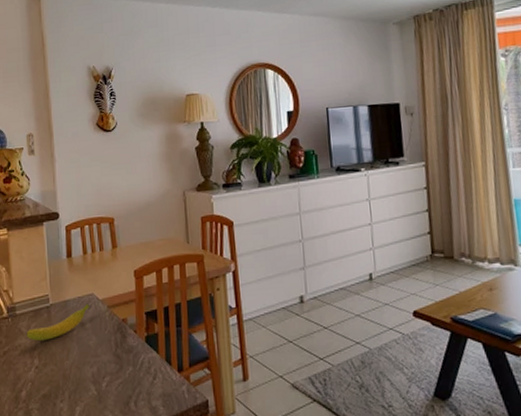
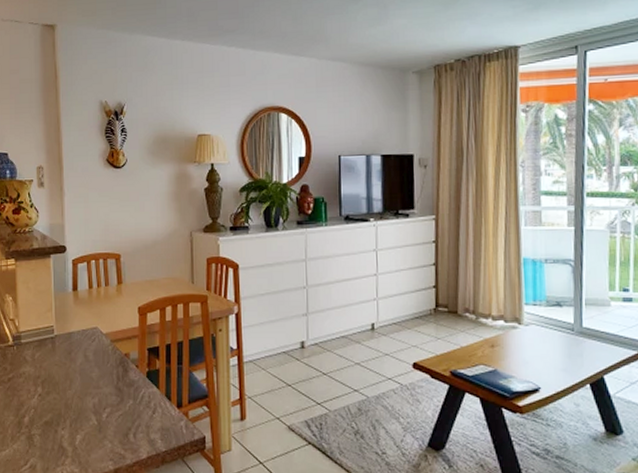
banana: present [25,303,91,341] -> none [29,336,94,369]

